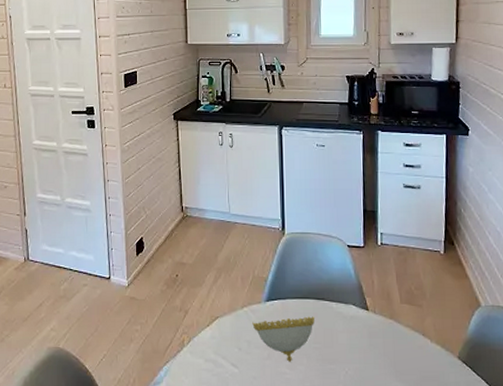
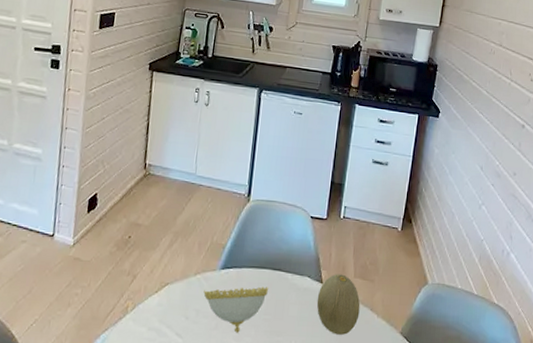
fruit: none [365,300,412,361] -> present [316,274,360,335]

